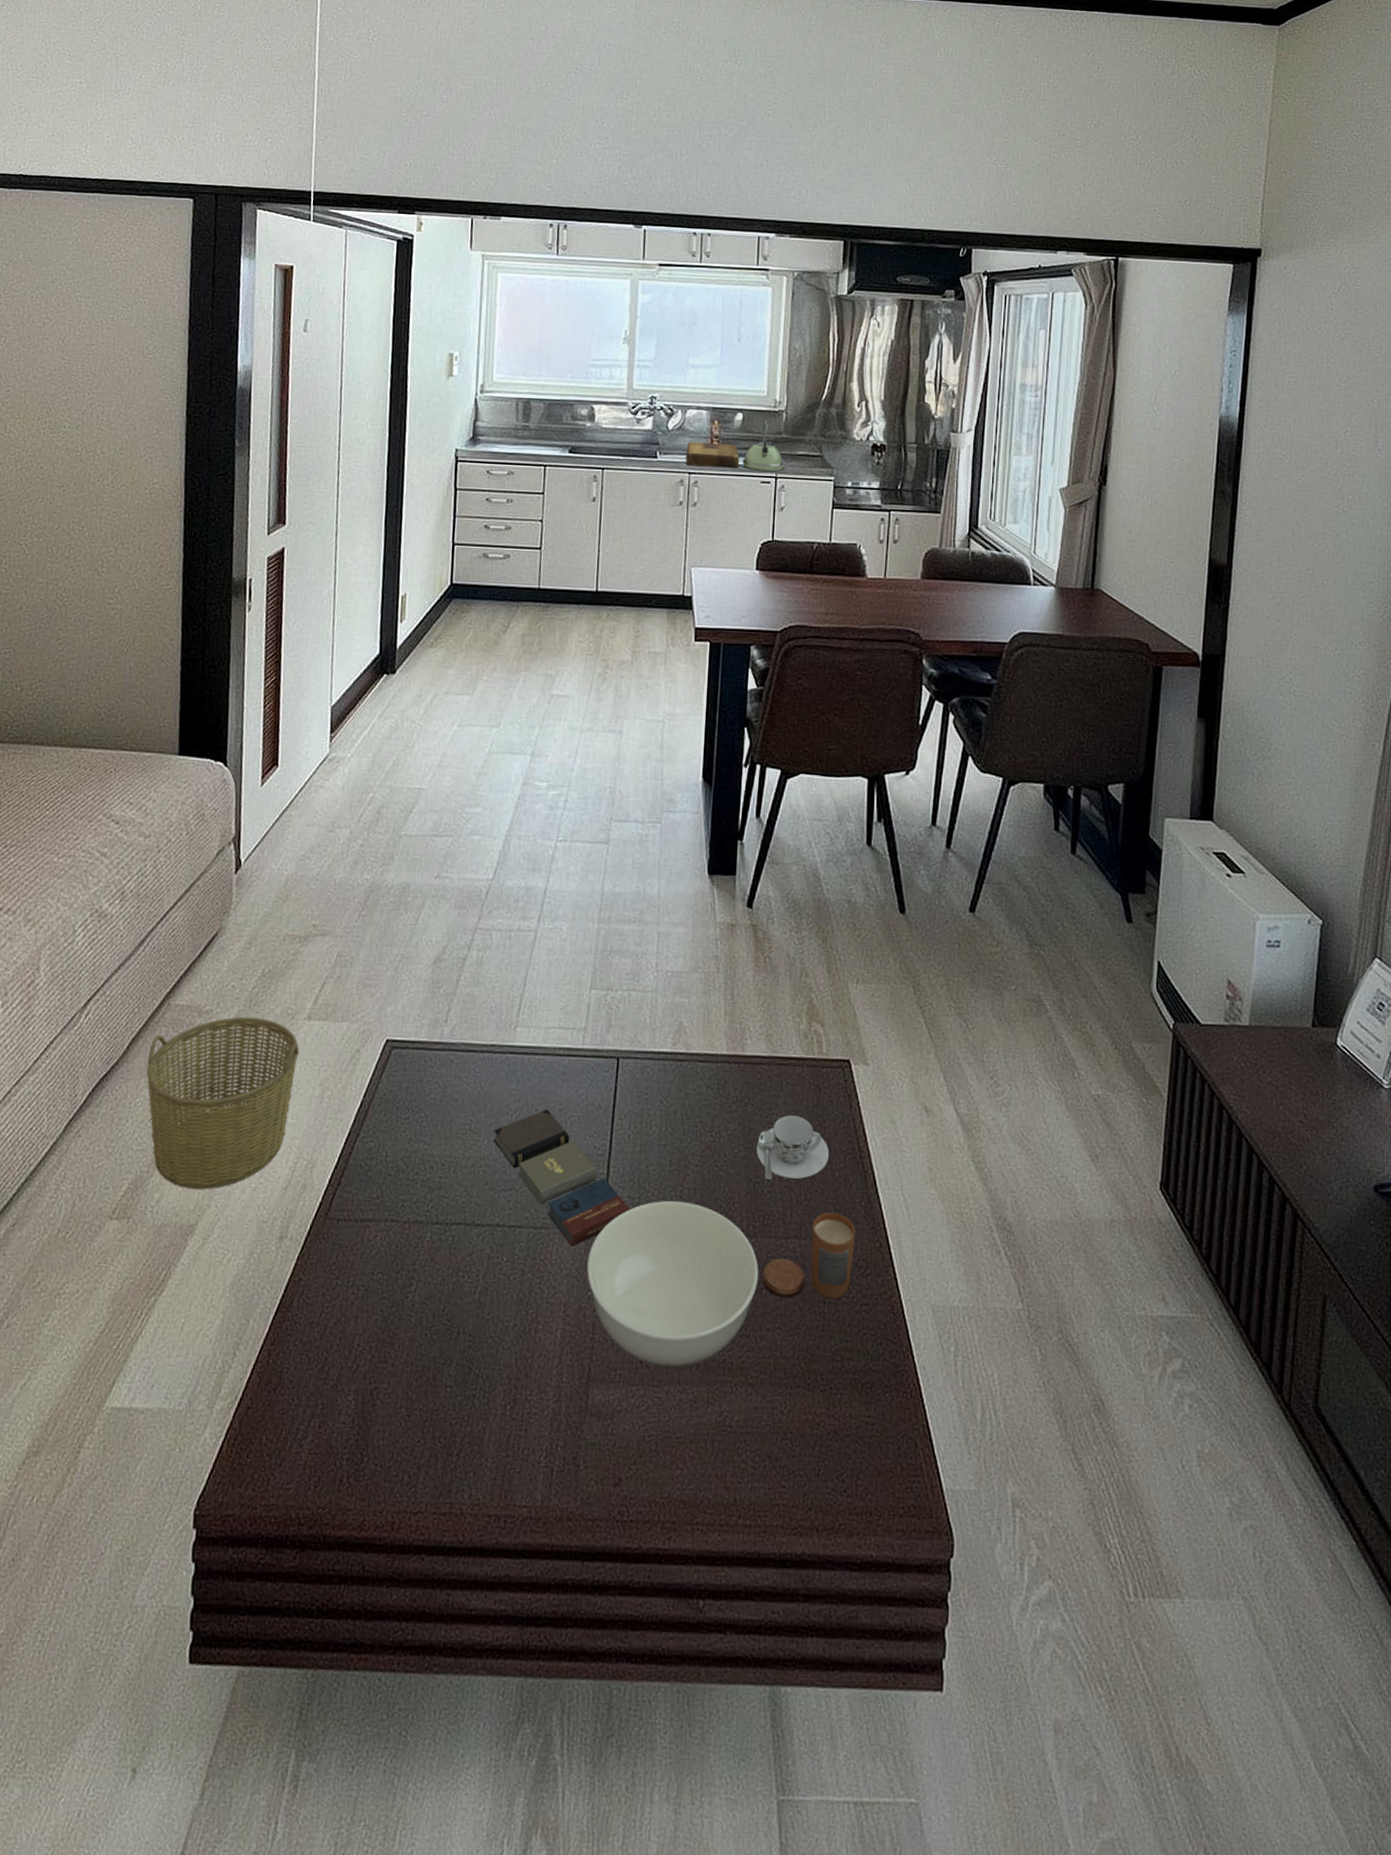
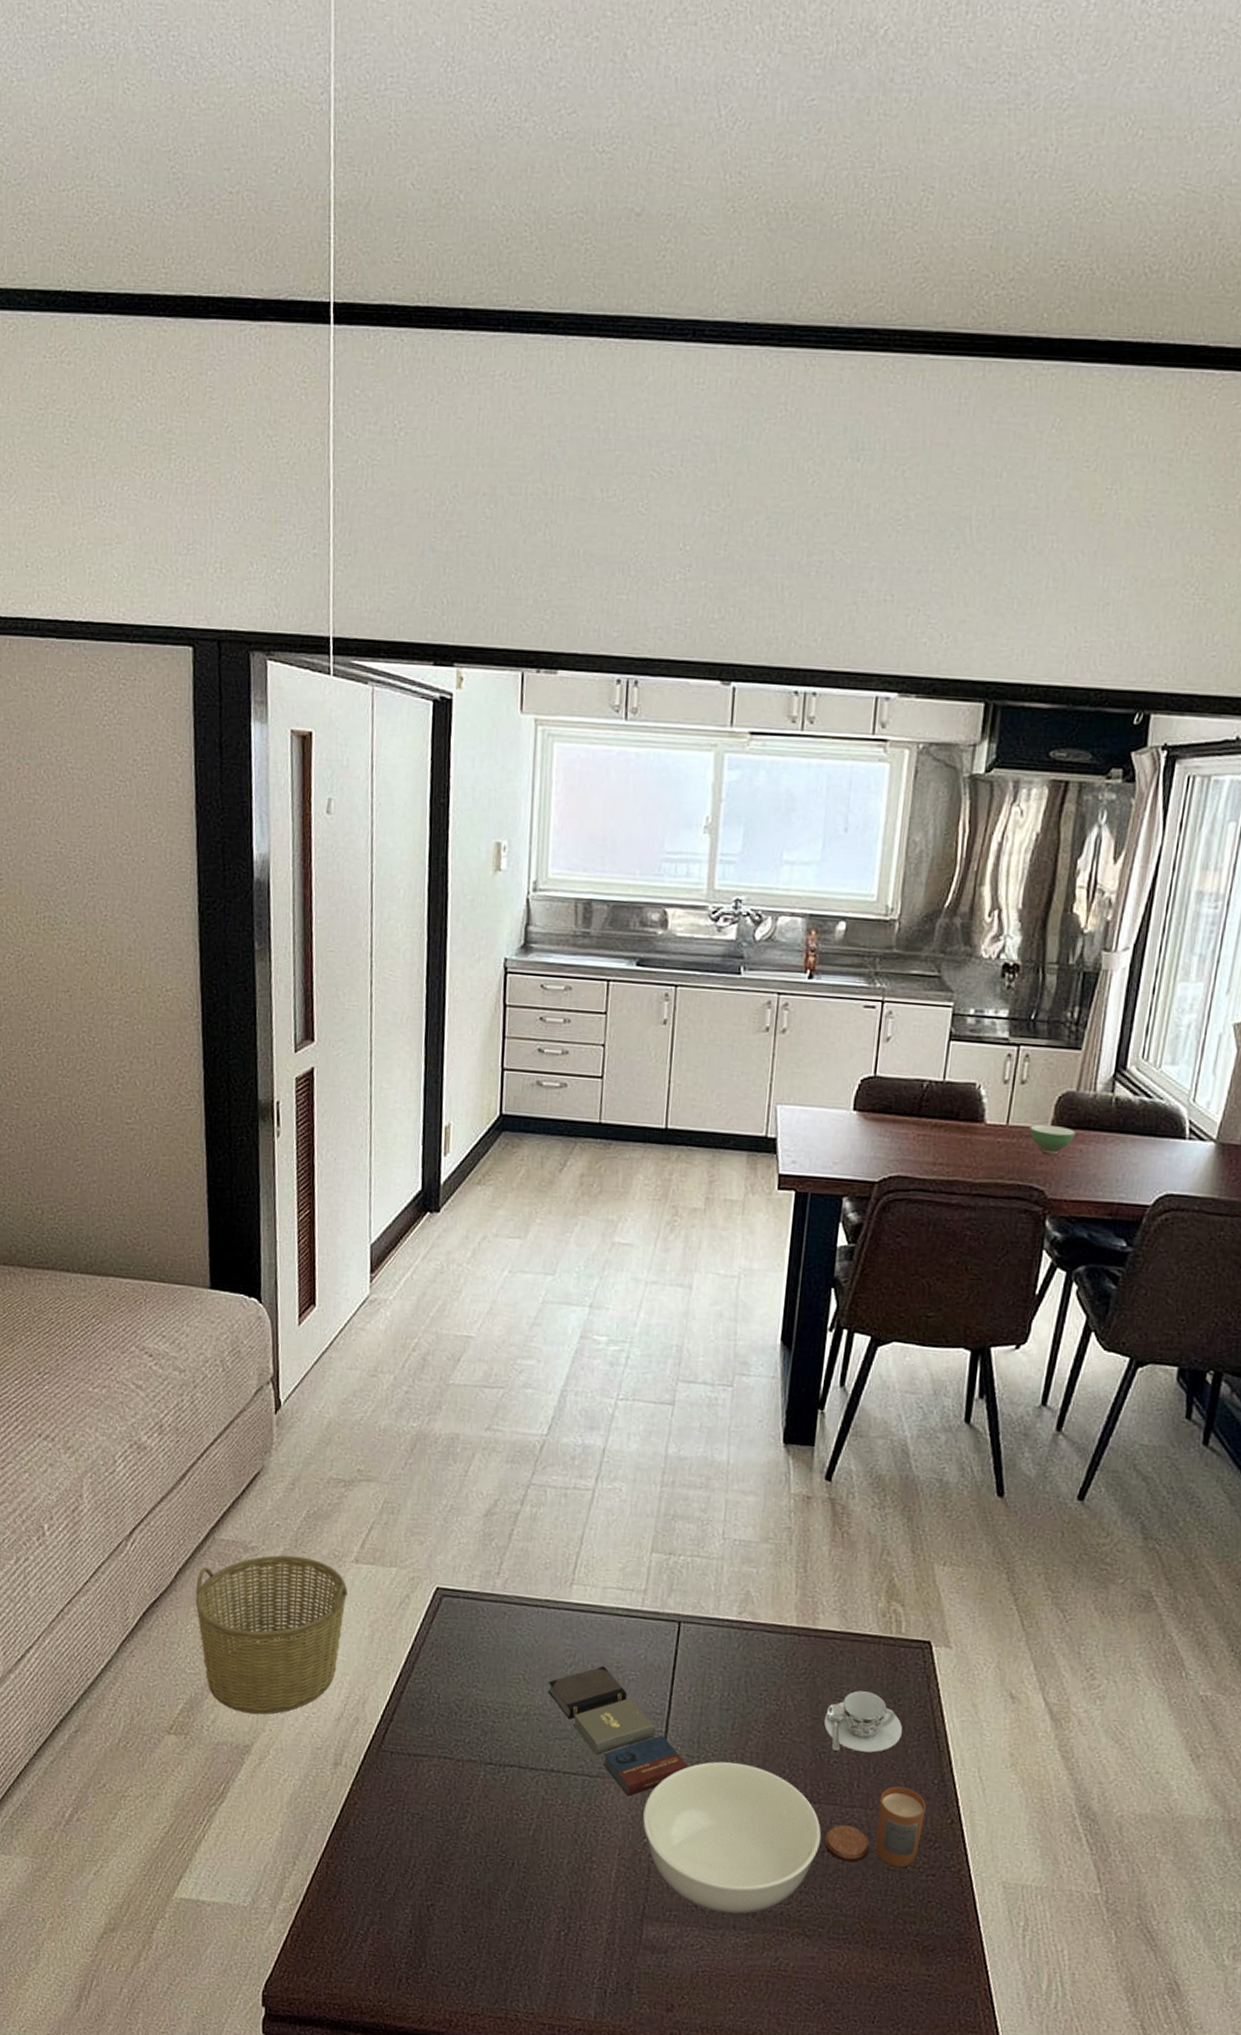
cutting board: present [686,441,739,469] -> none [775,955,840,989]
kettle: present [741,421,784,472] -> none [841,932,894,995]
bowl: none [903,577,942,603] -> present [1029,1124,1076,1156]

